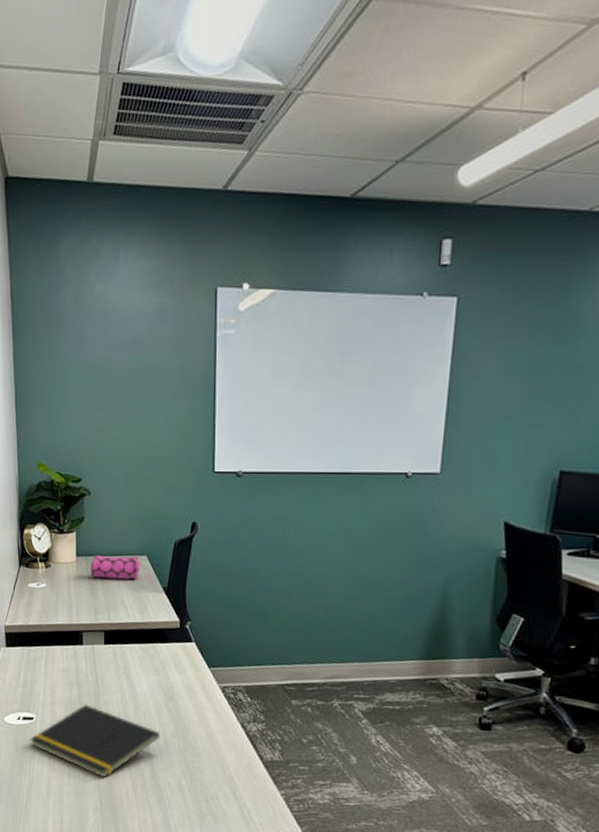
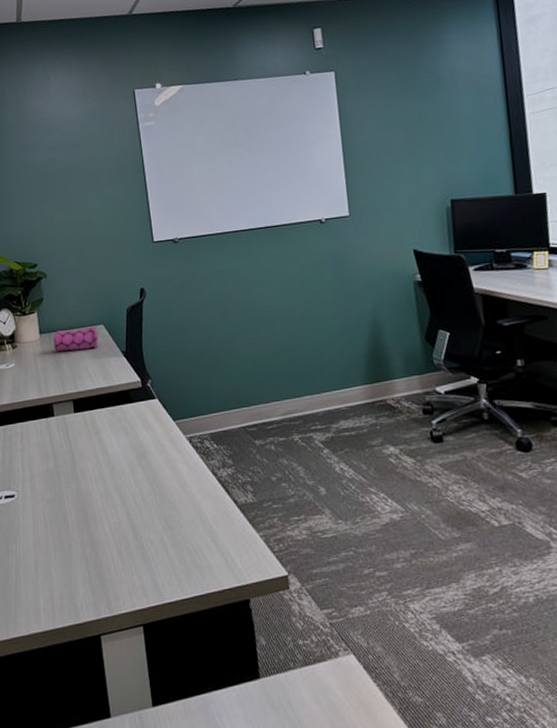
notepad: present [30,704,160,778] -> none [13,474,138,546]

